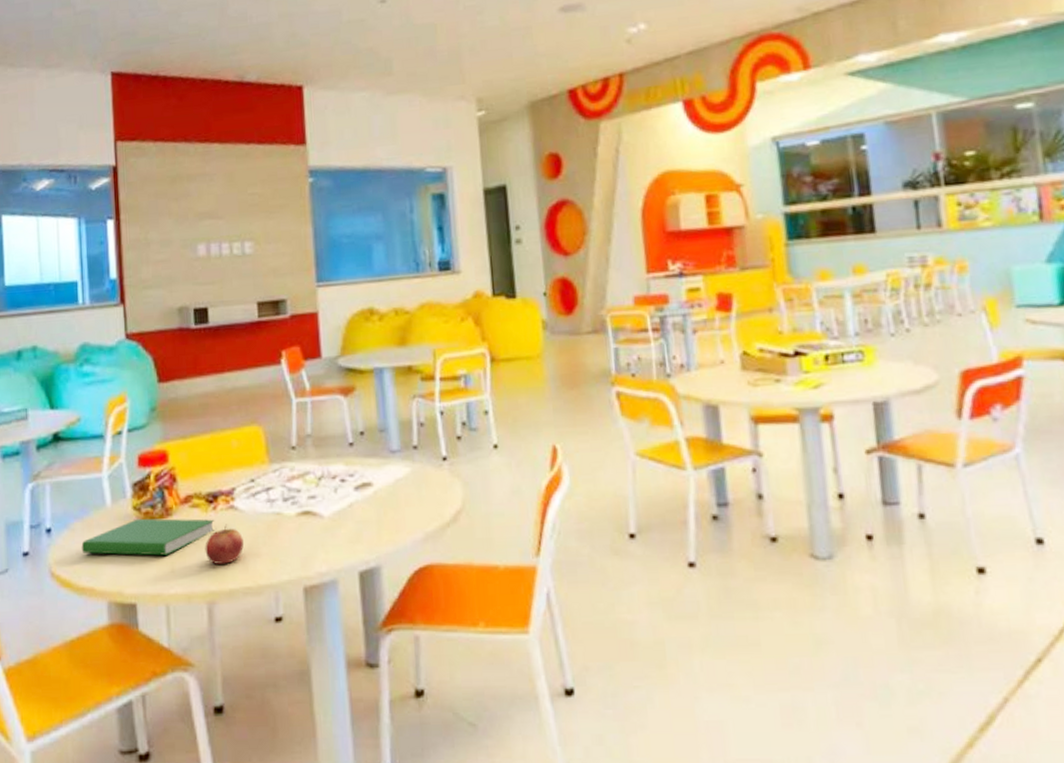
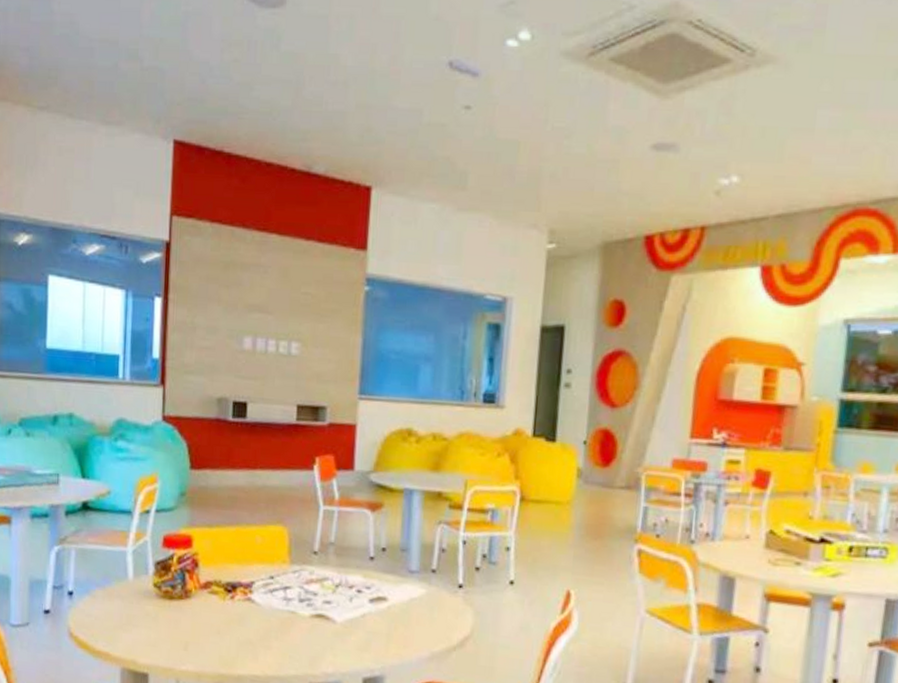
hardcover book: present [81,518,215,556] -> none [100,595,231,634]
apple: present [205,524,244,564] -> none [219,614,257,651]

